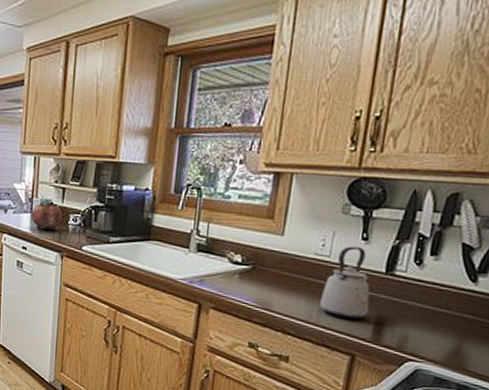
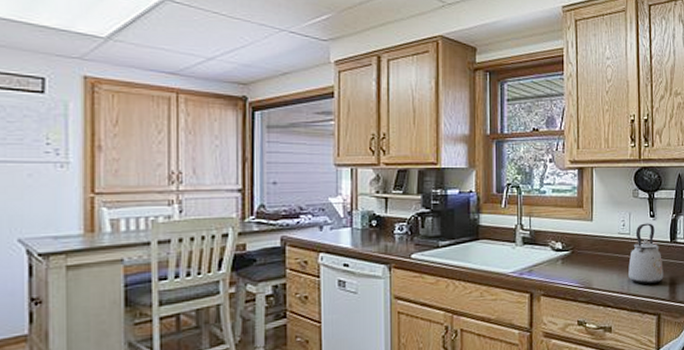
bowl: present [31,204,63,231] -> none [351,216,388,244]

